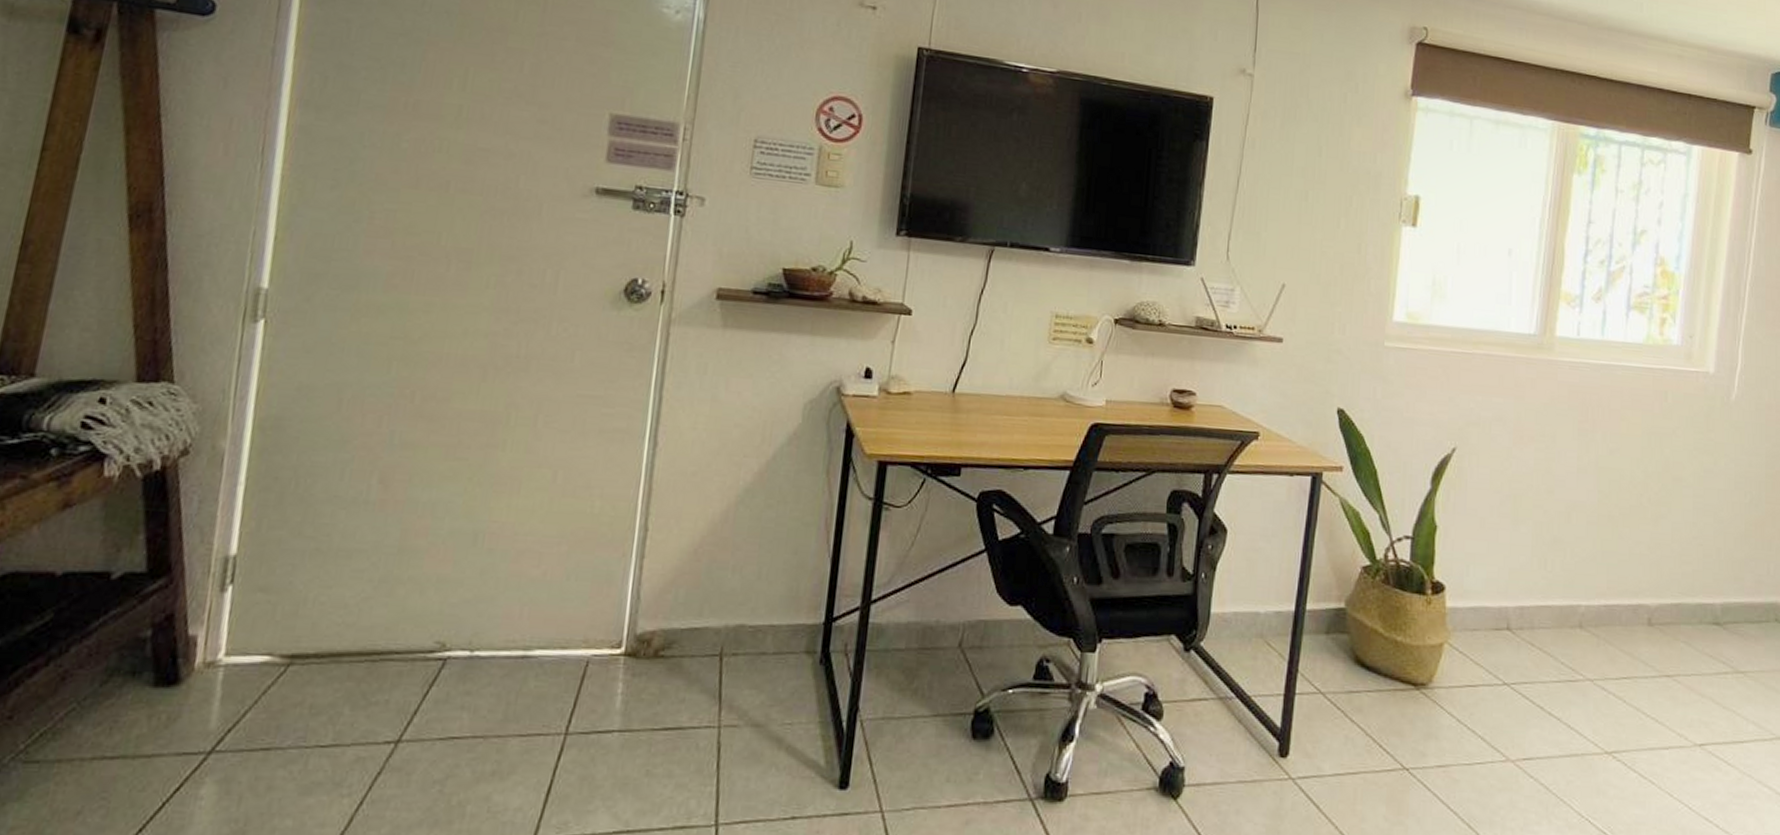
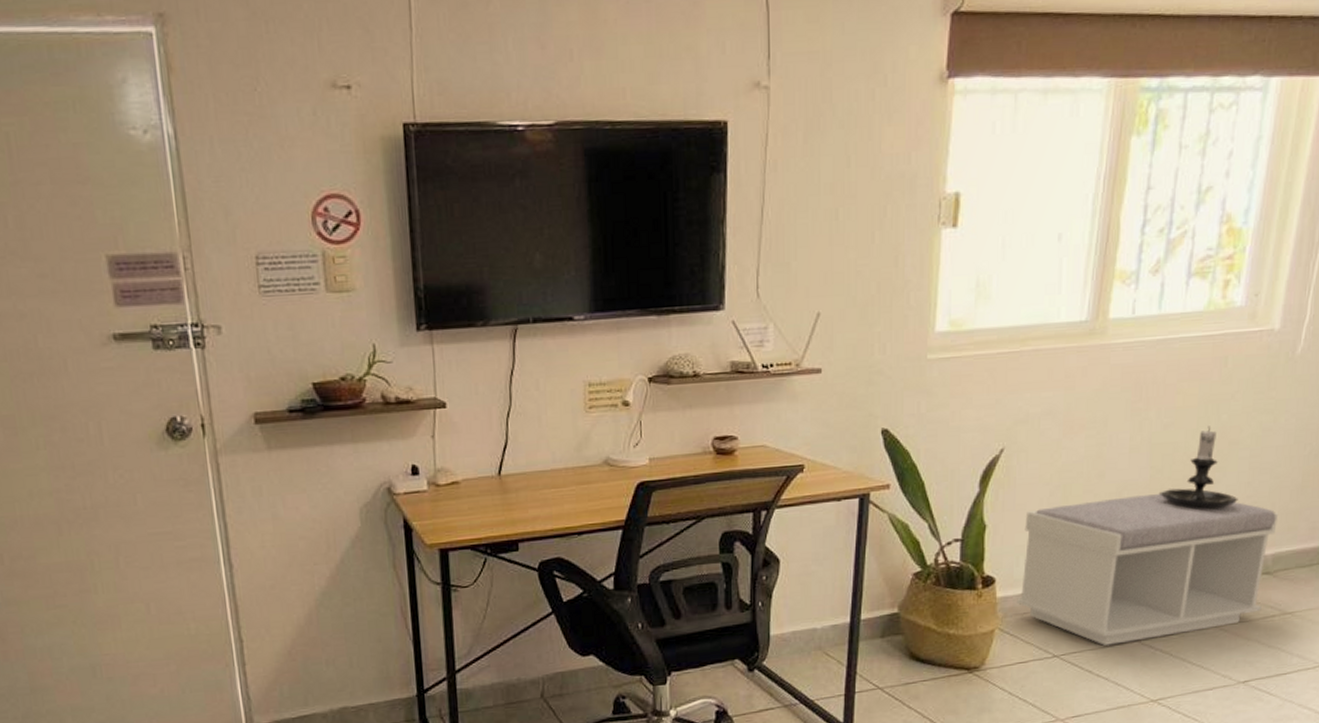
bench: none [1467,517,1725,680] -> present [1017,493,1279,646]
candle holder: none [1606,458,1684,546] -> present [1158,426,1238,509]

